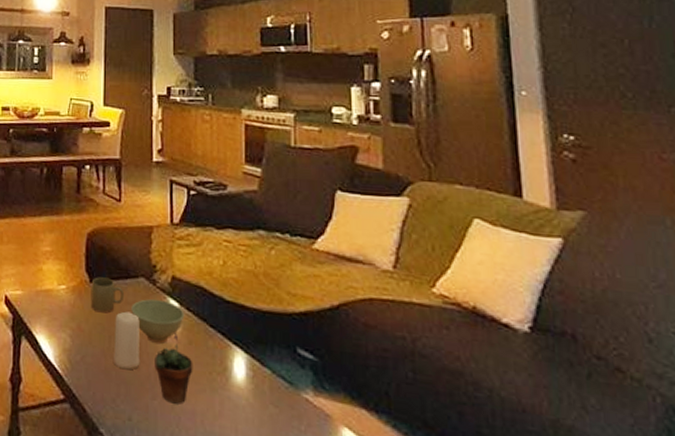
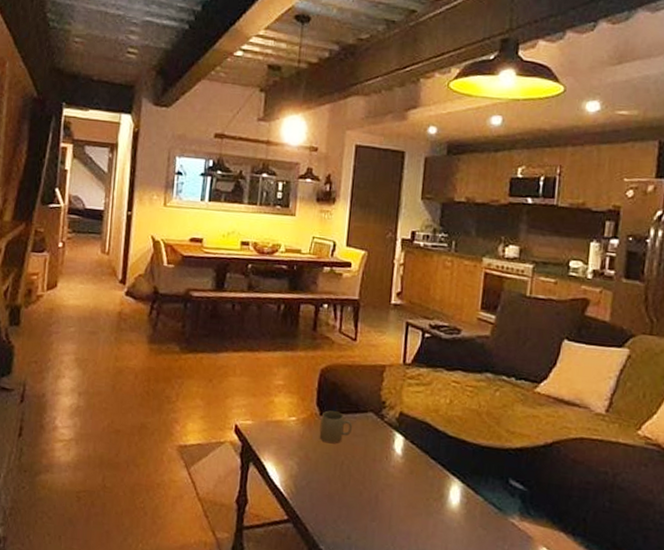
candle: present [113,311,141,370] -> none [337,442,366,495]
bowl: present [131,299,185,344] -> none [358,432,409,473]
succulent plant: present [155,332,193,404] -> none [376,462,413,526]

